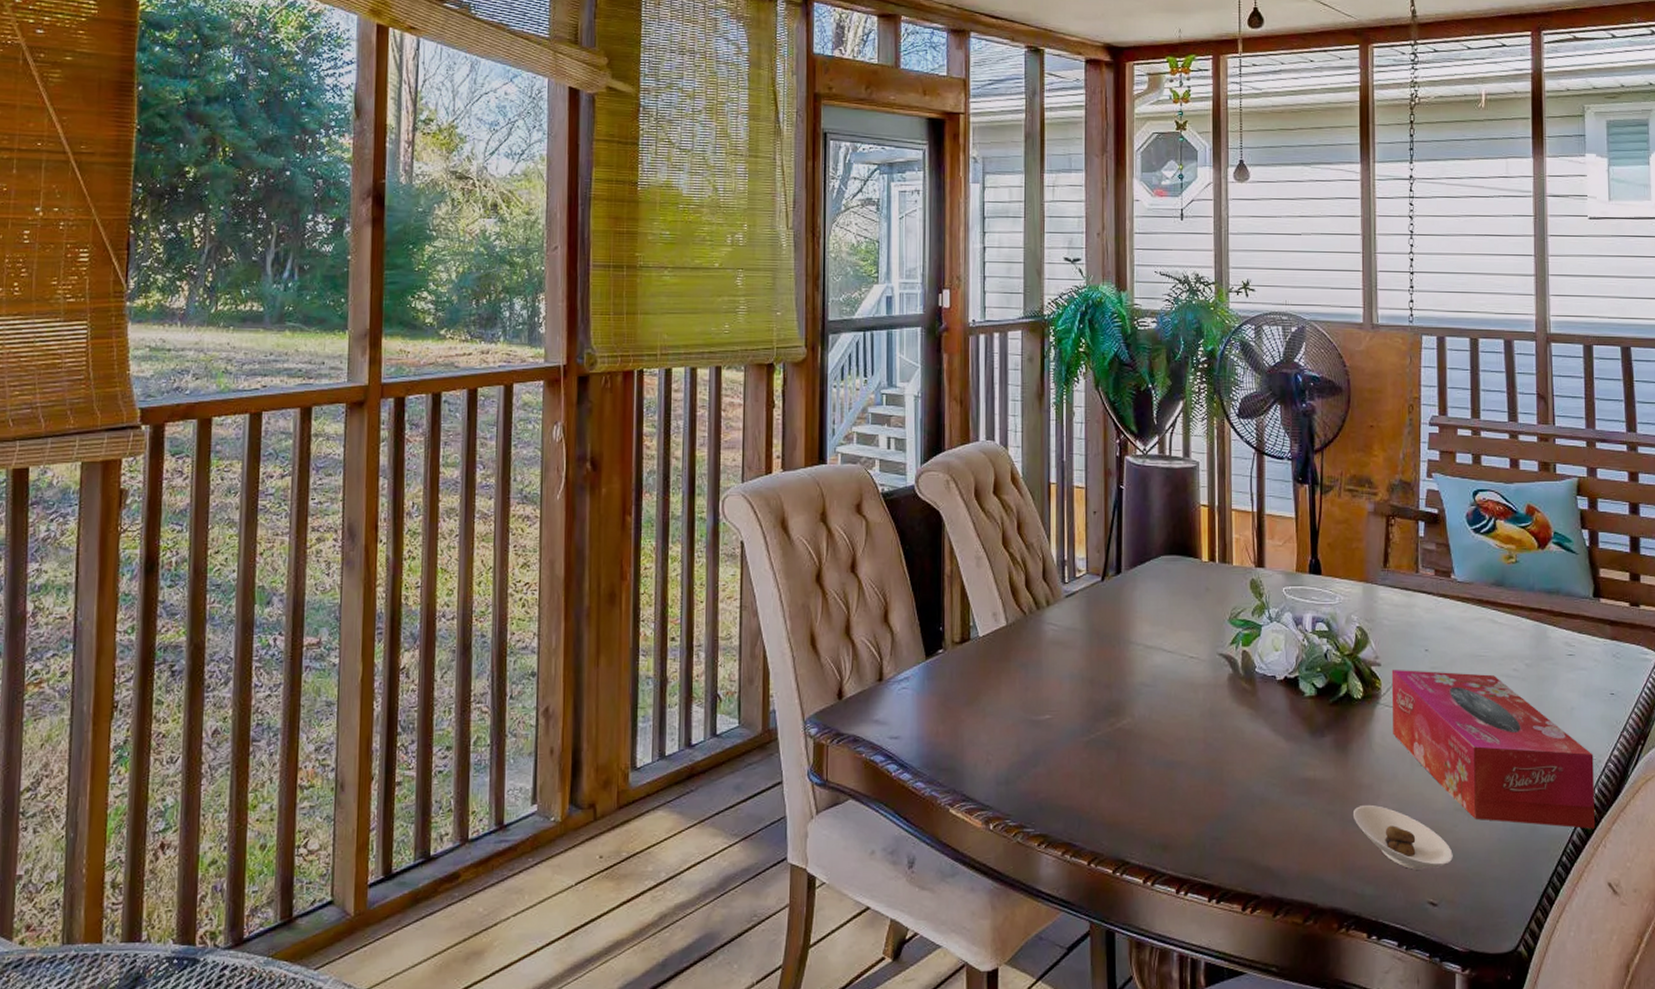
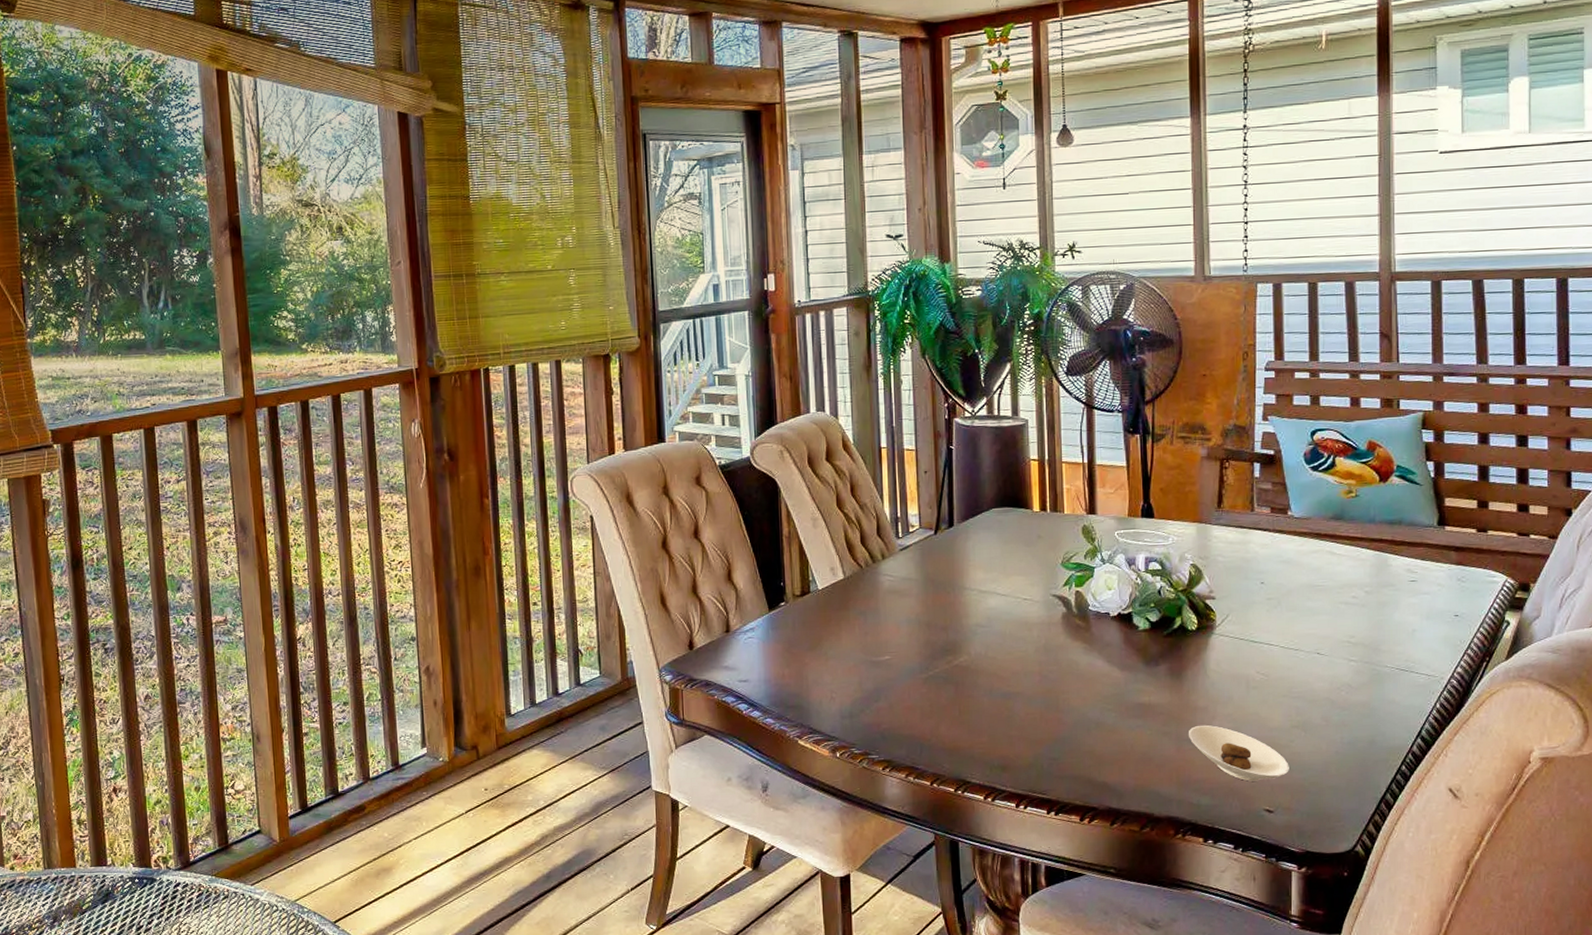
tissue box: present [1391,670,1595,829] -> none [1226,601,1436,741]

